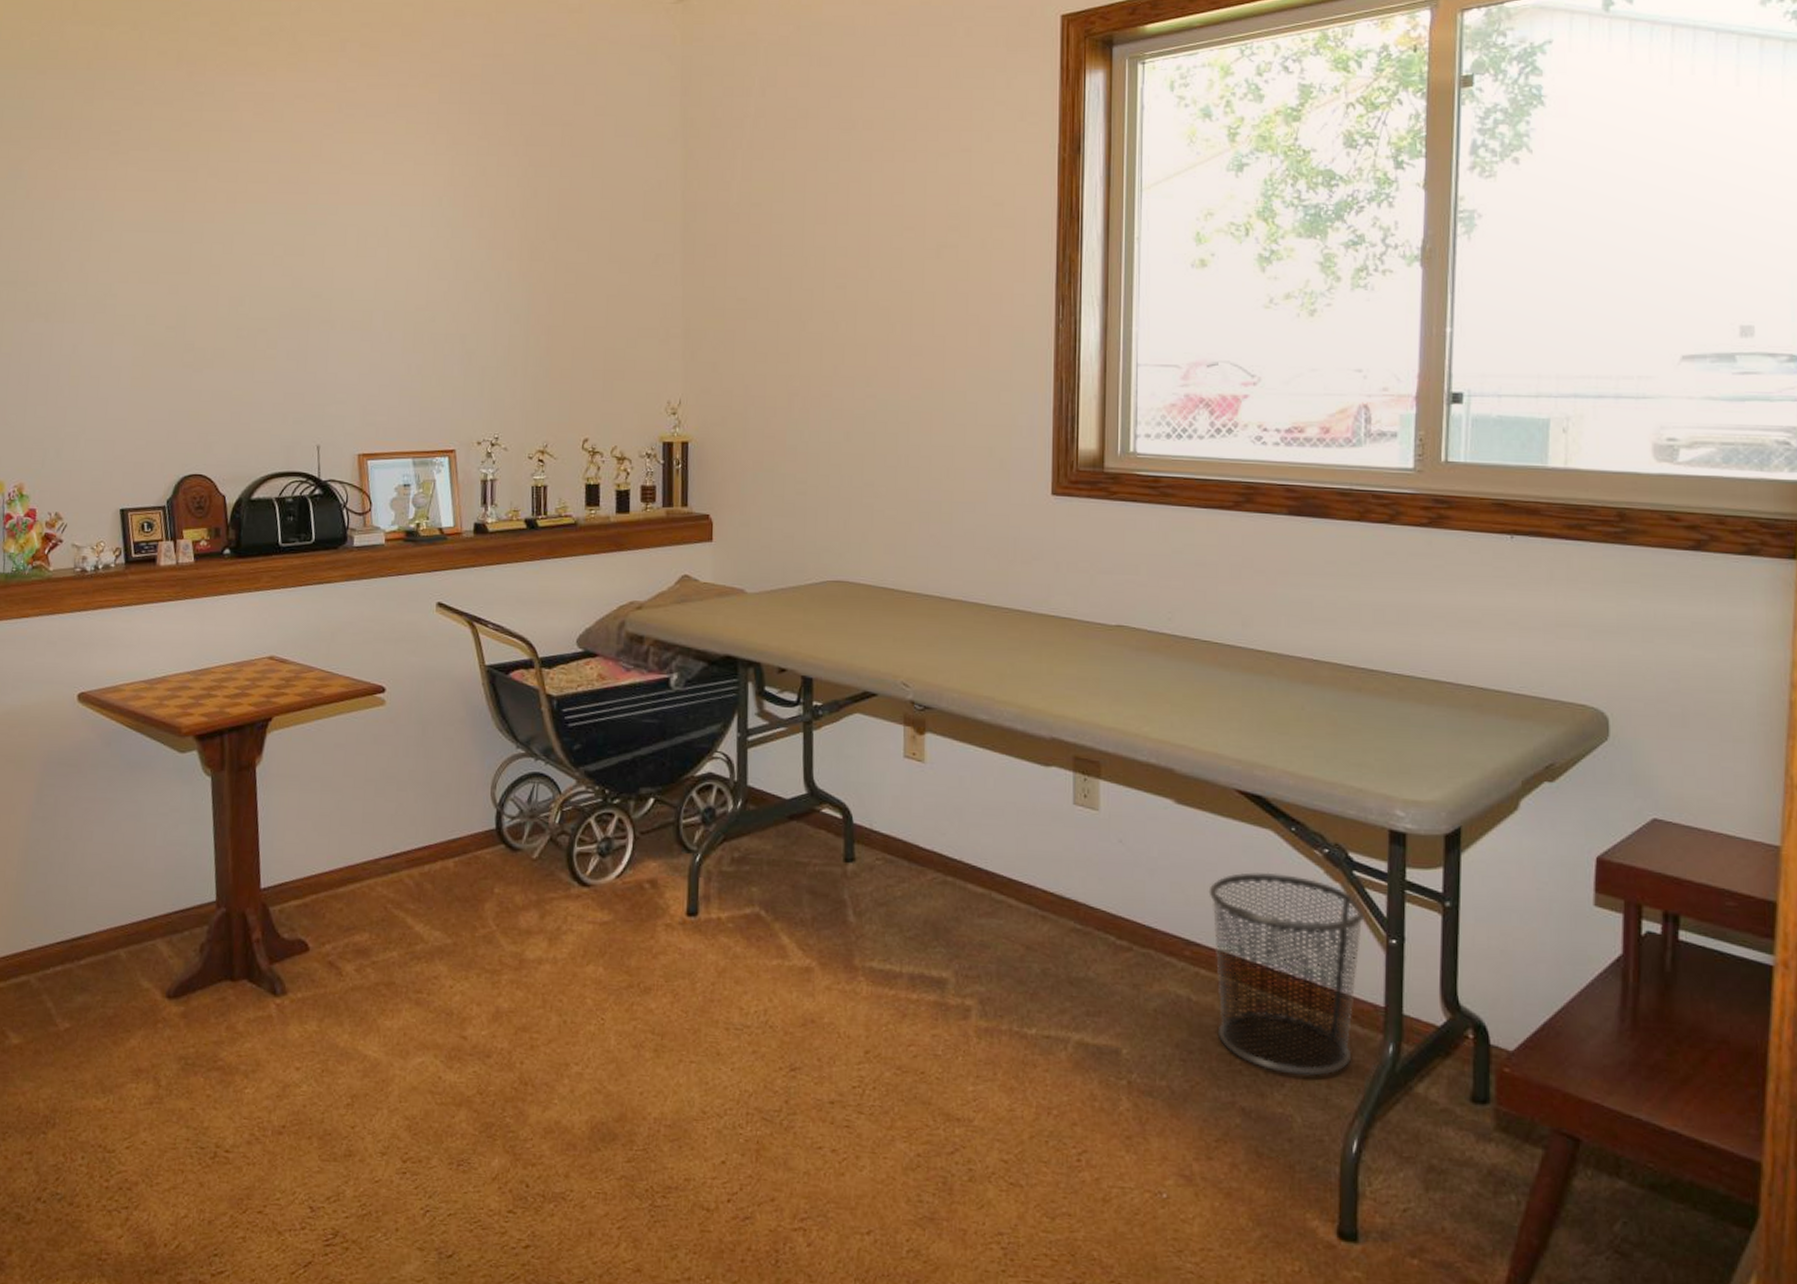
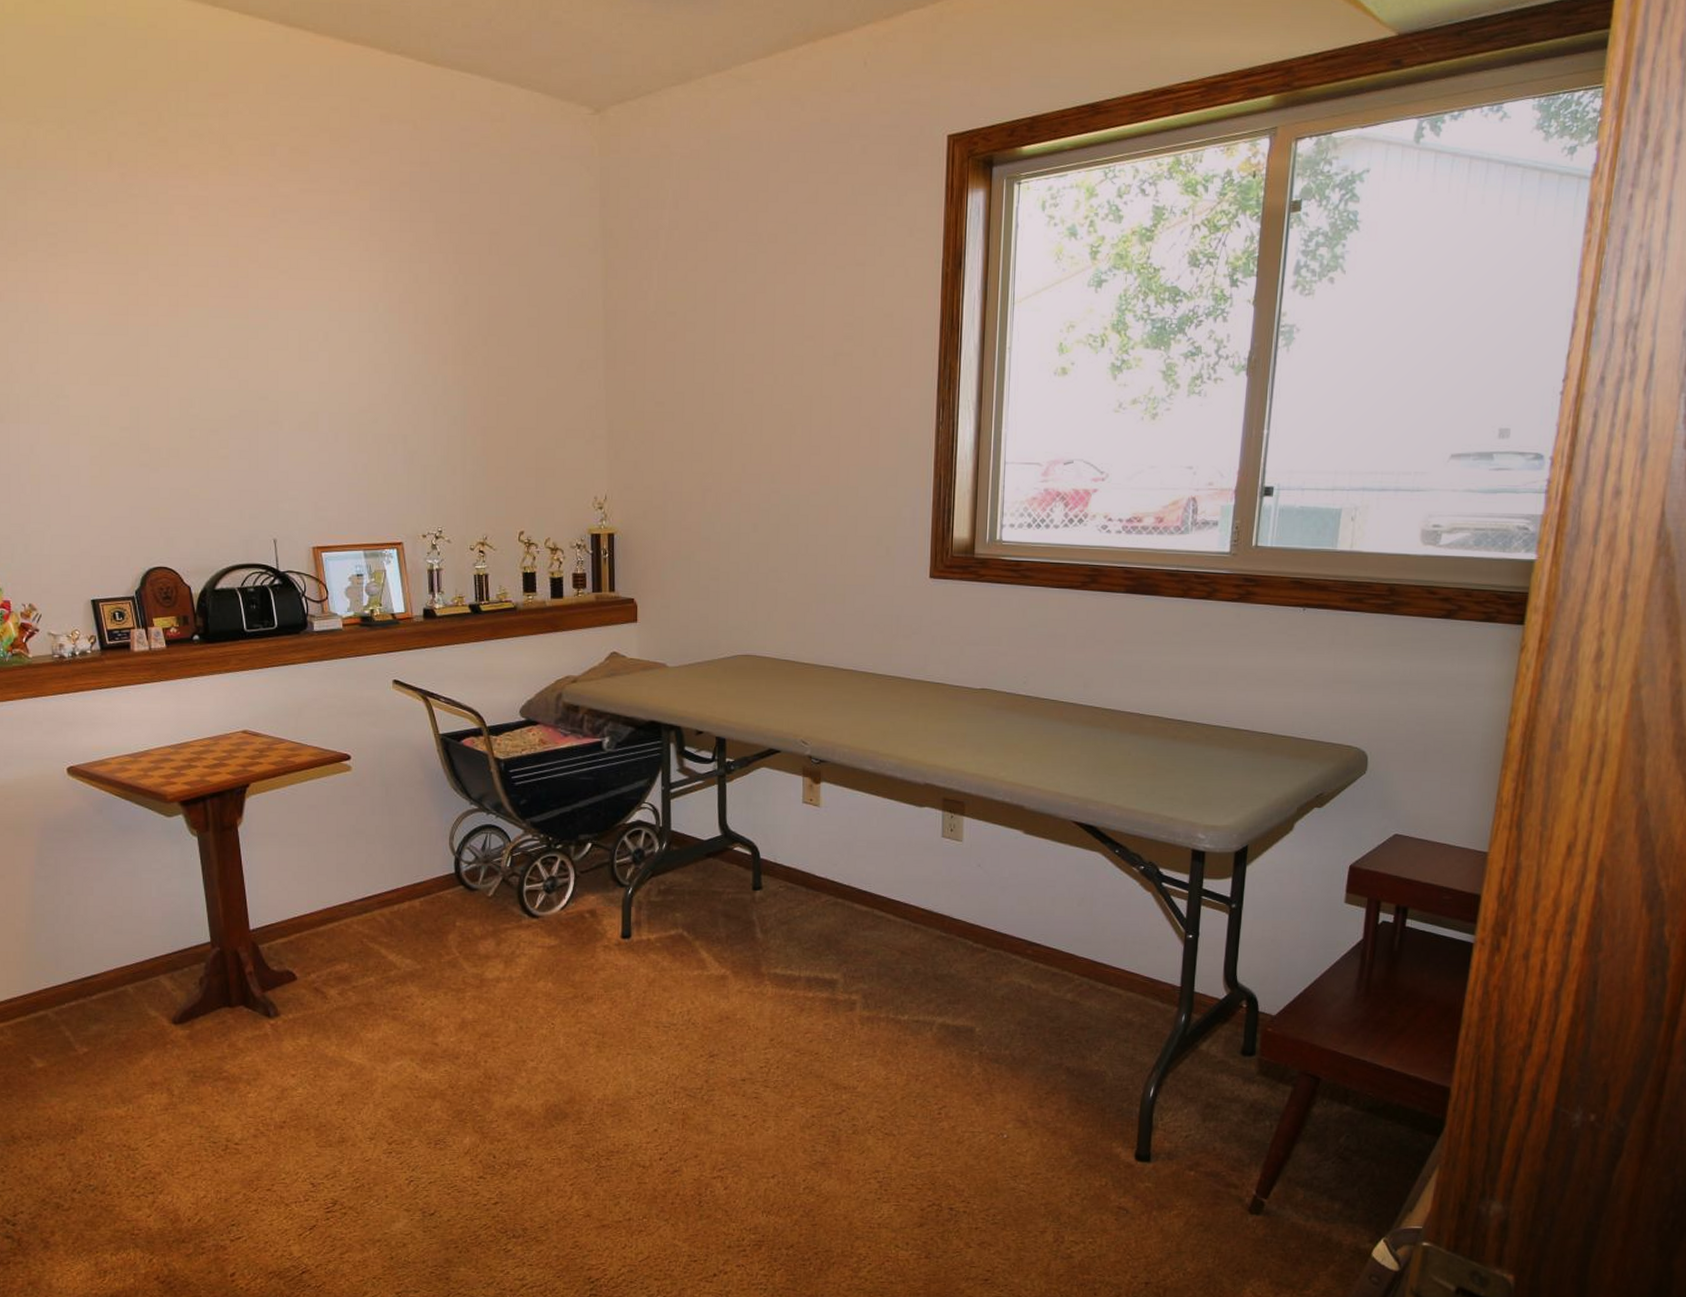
waste bin: present [1208,872,1366,1076] -> none [1048,886,1171,1041]

